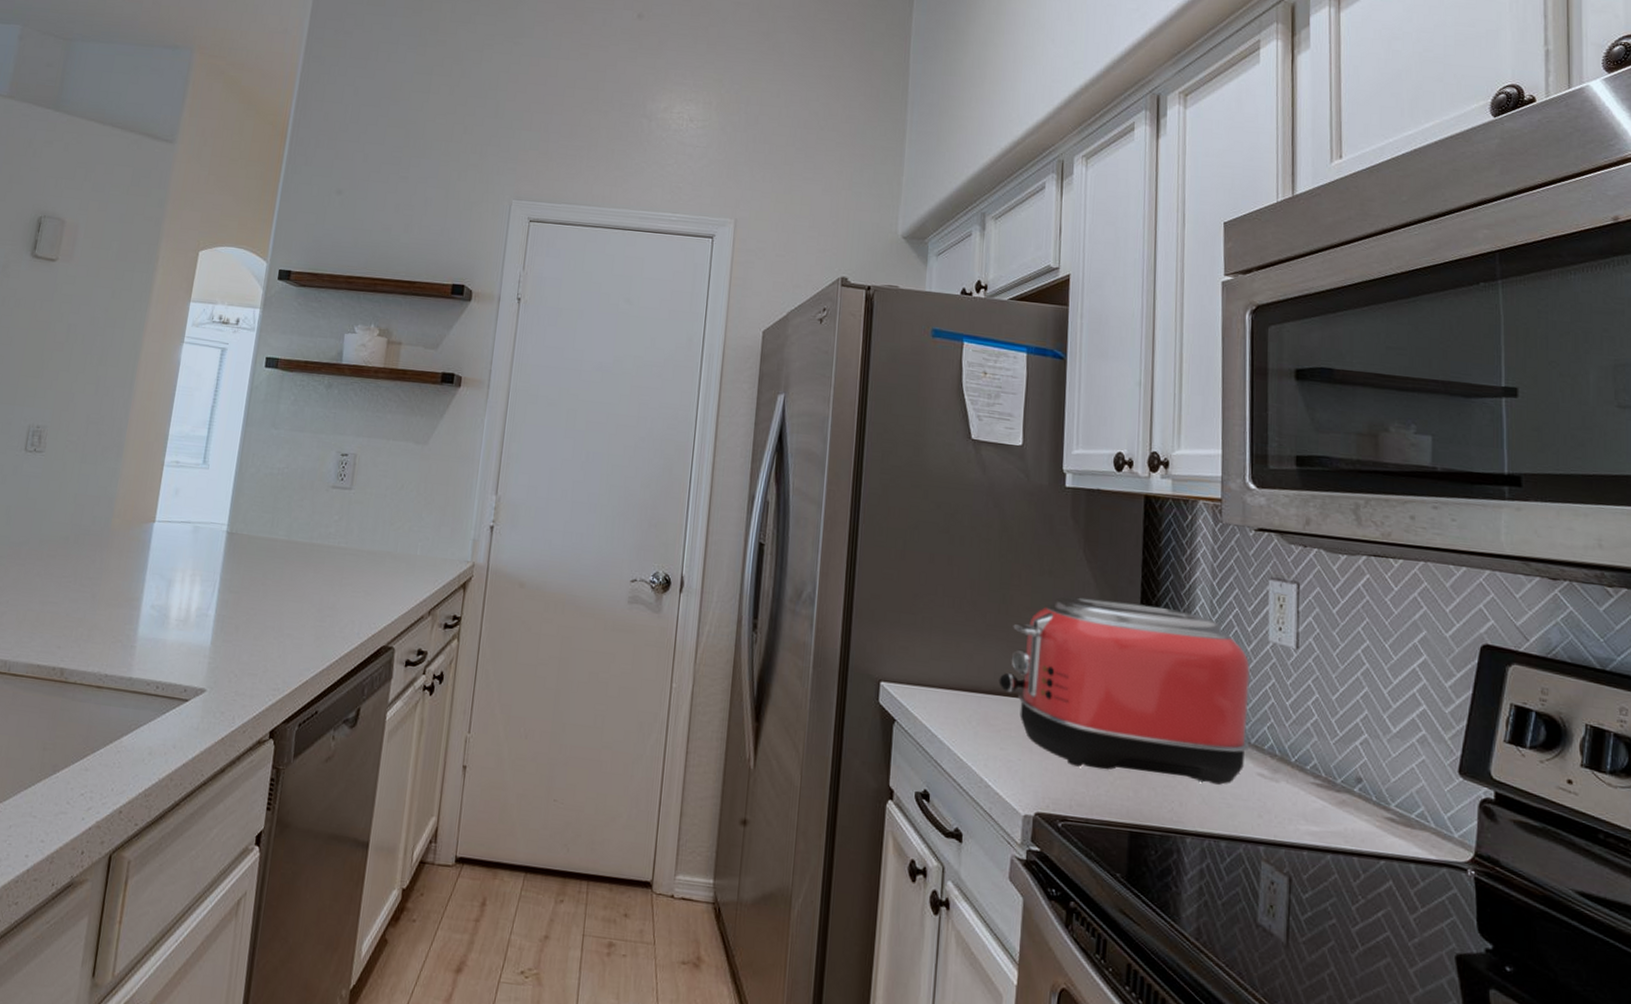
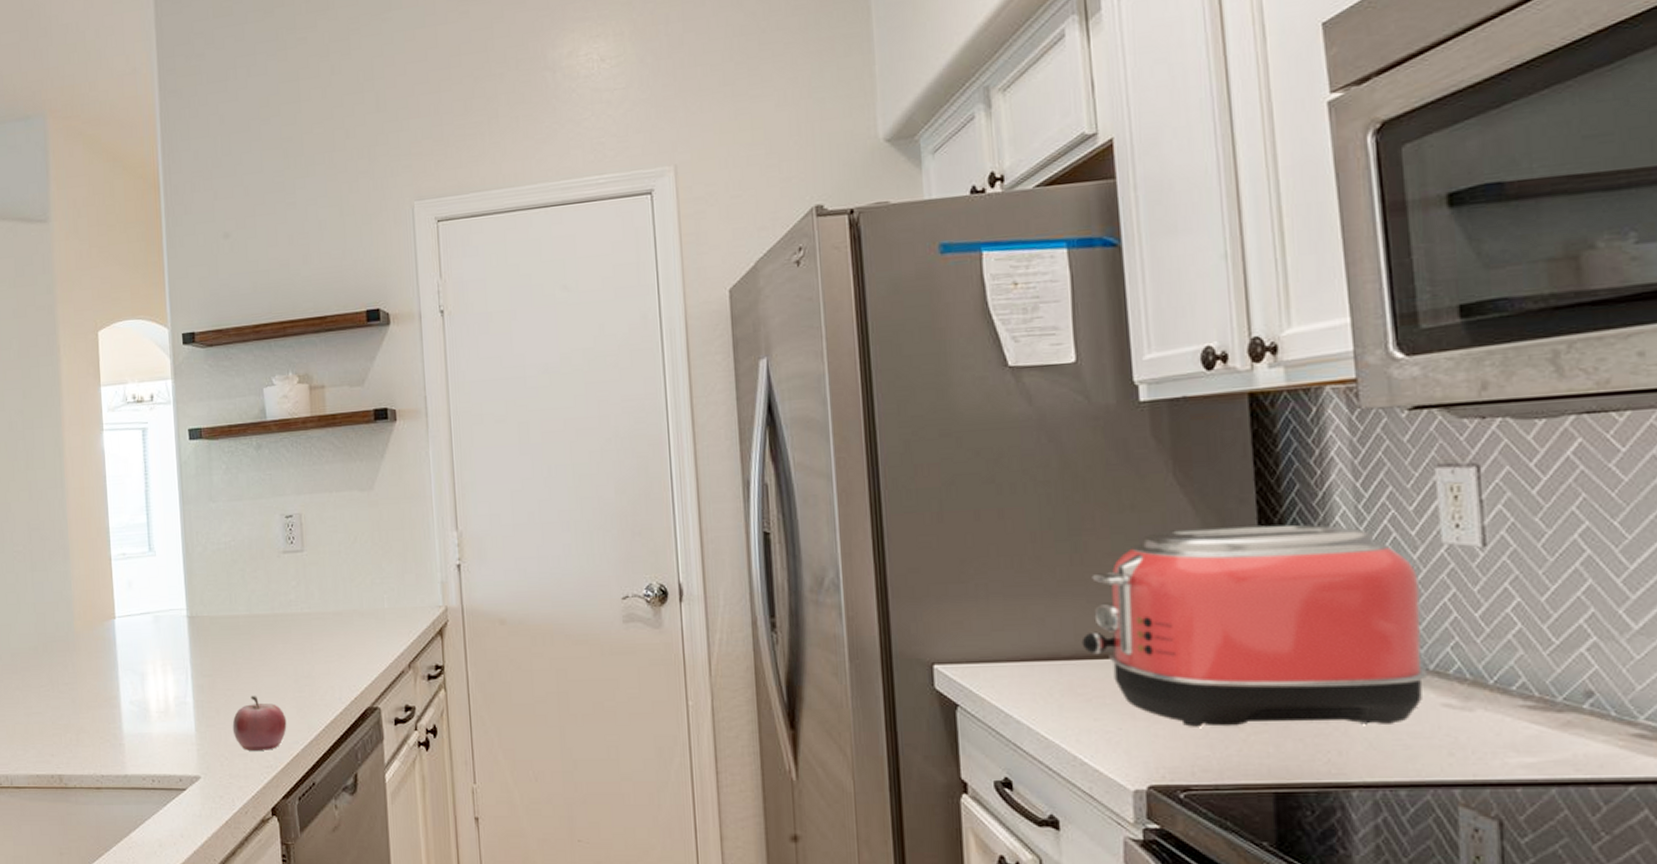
fruit: none [247,617,303,674] -> present [232,695,287,751]

